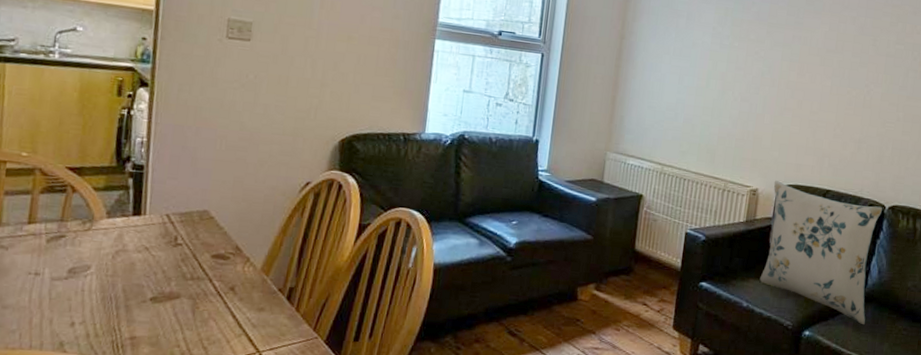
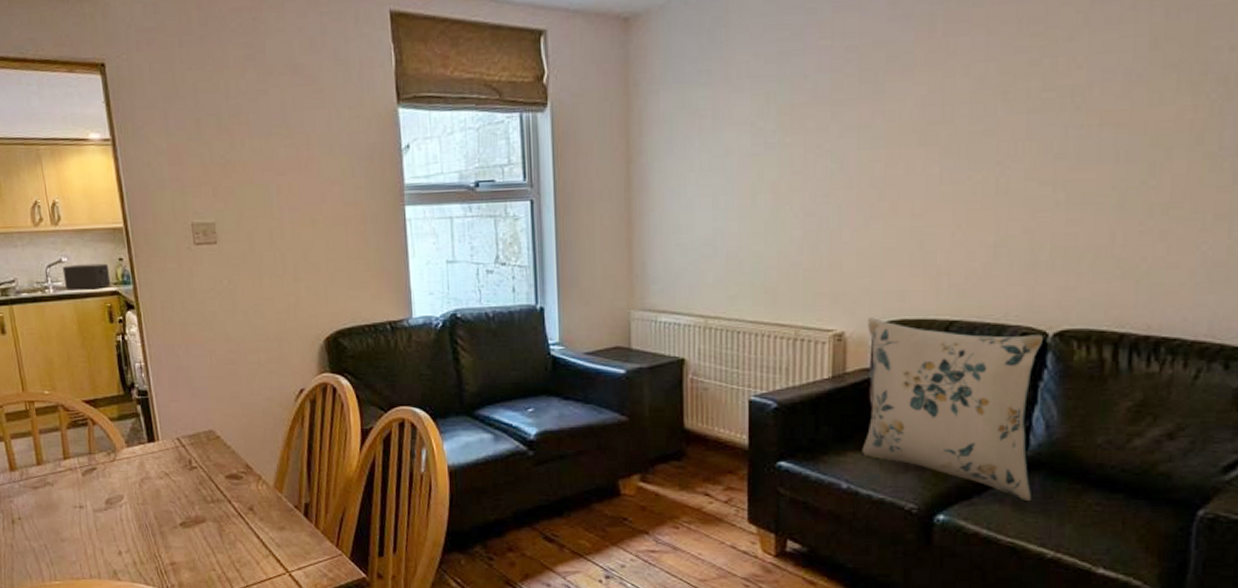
toaster: none [73,35,130,63] -> present [62,263,111,290]

